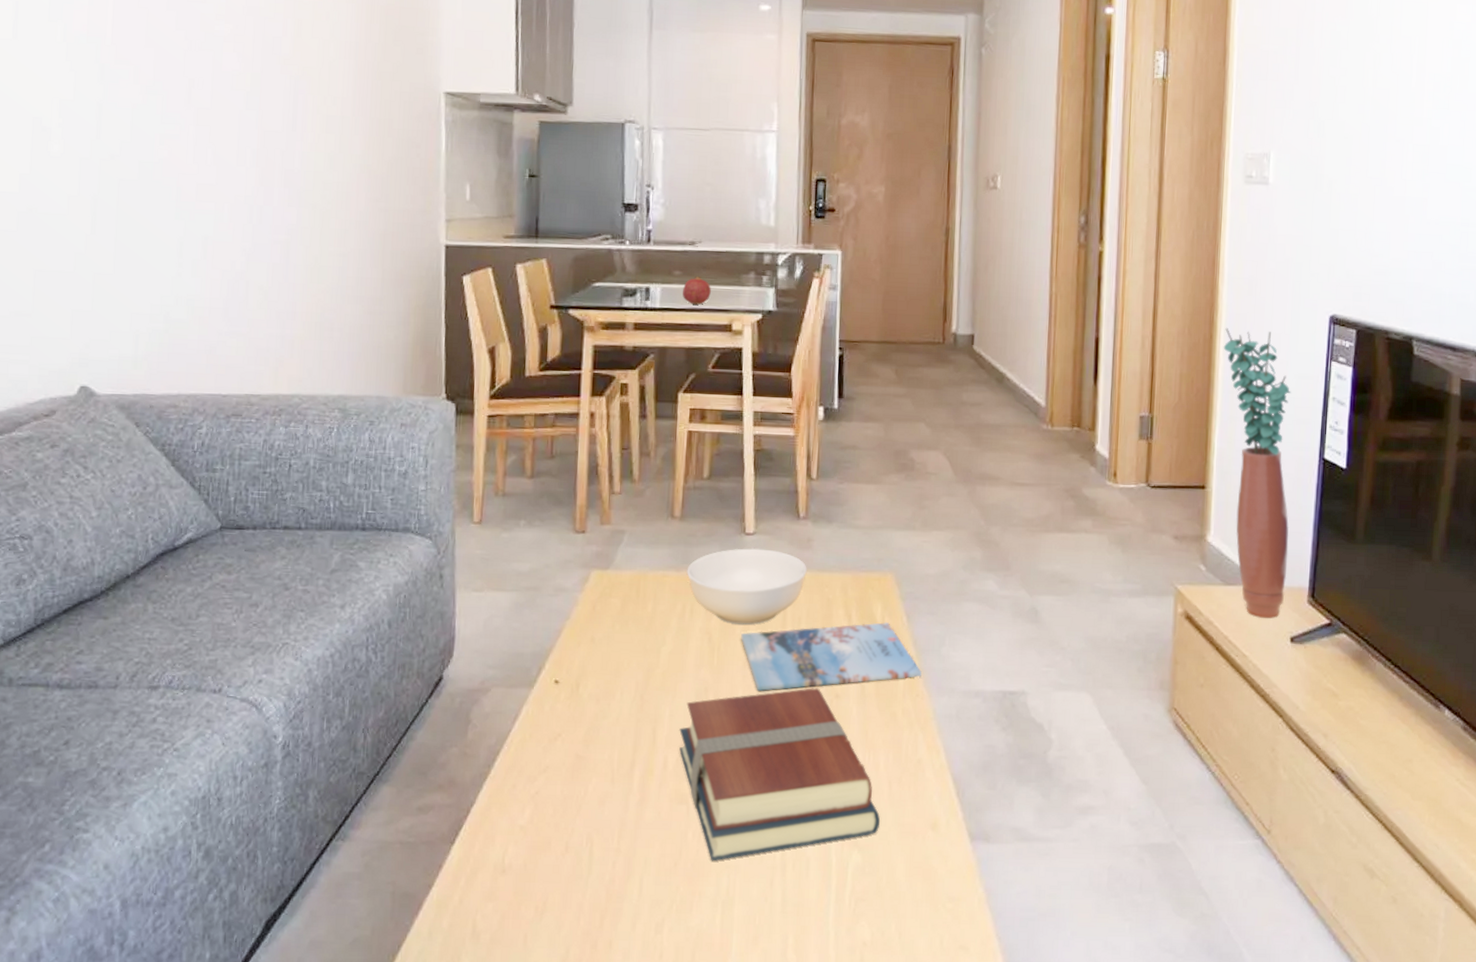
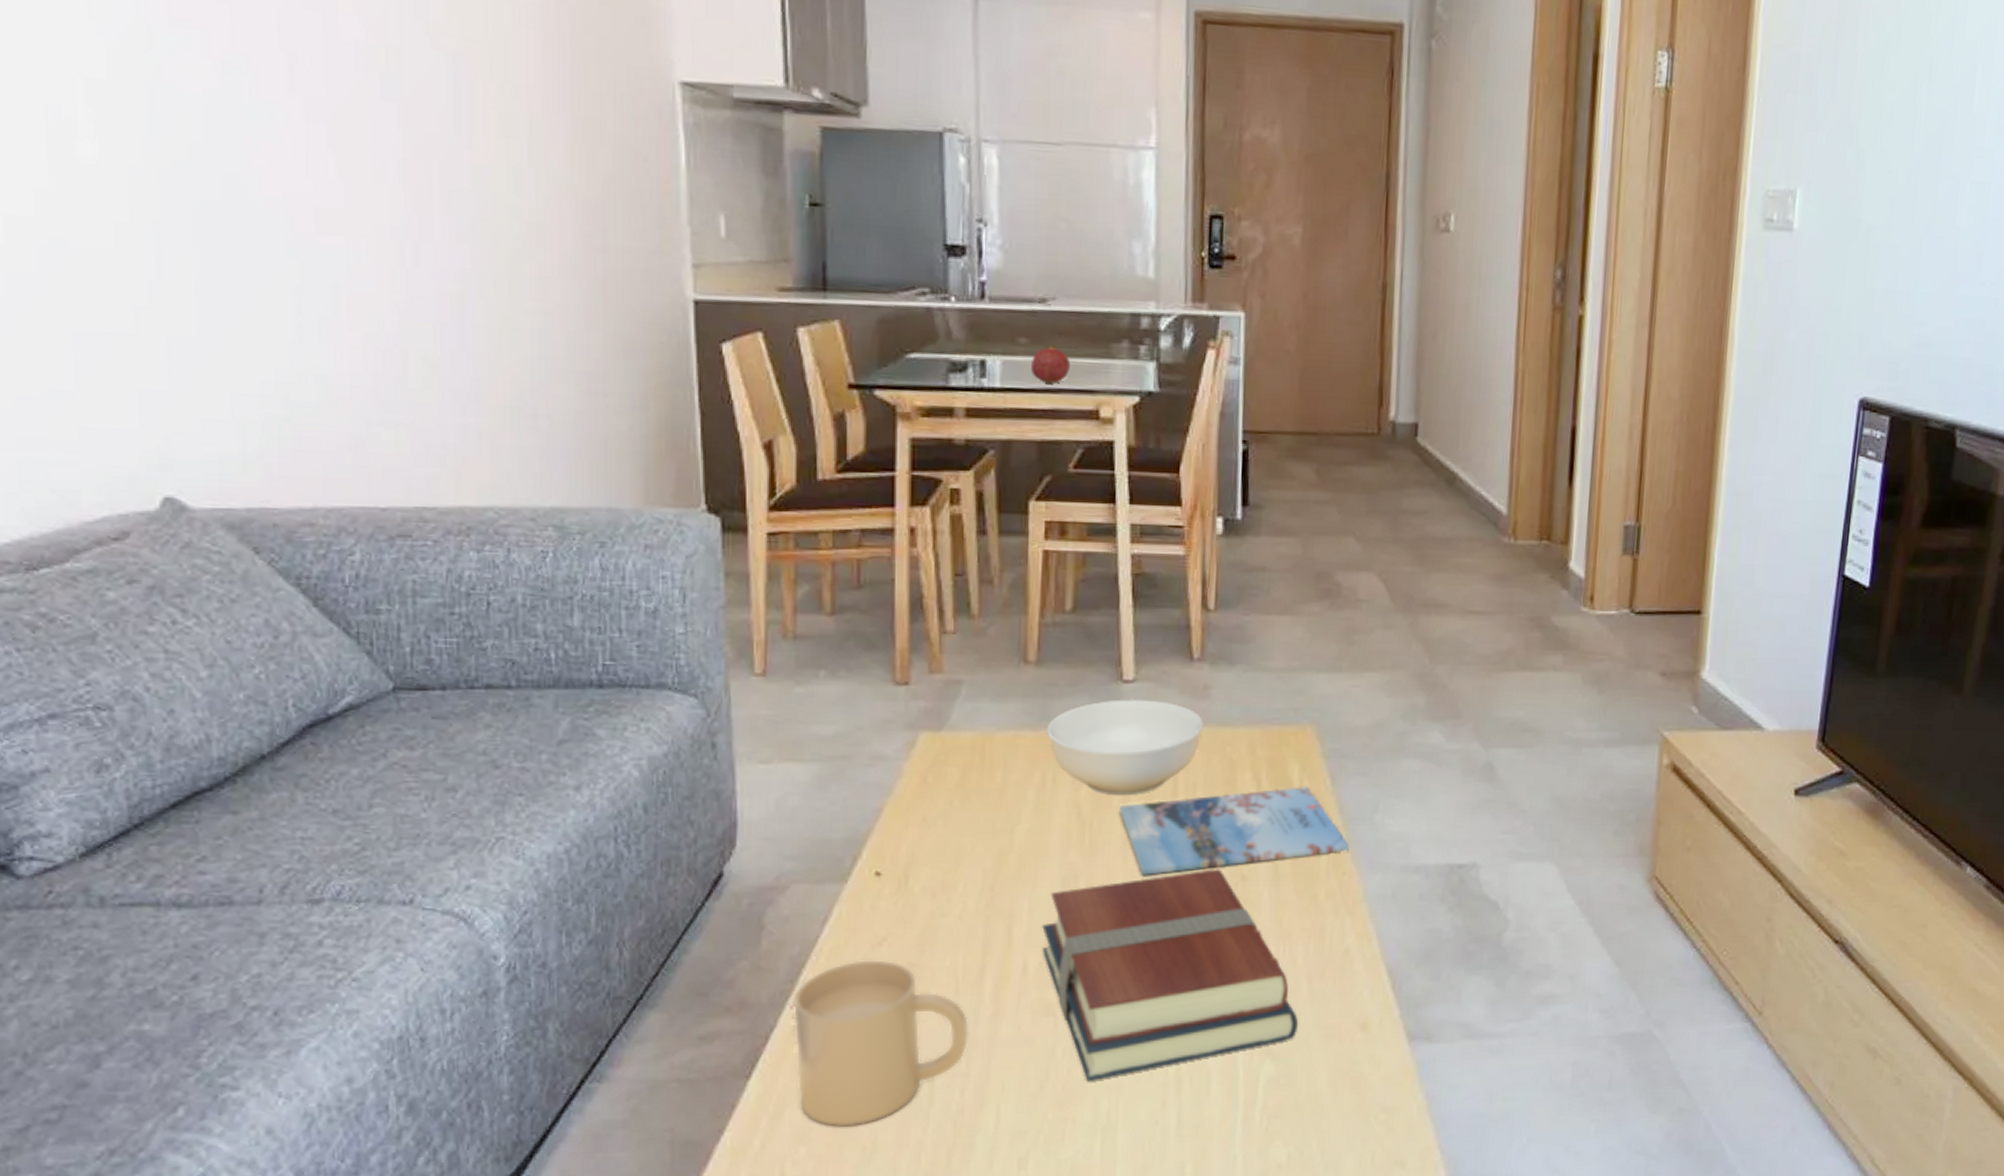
mug: none [489,751,621,889] -> present [794,960,970,1127]
vase: present [1223,327,1291,619] -> none [1729,413,1809,769]

